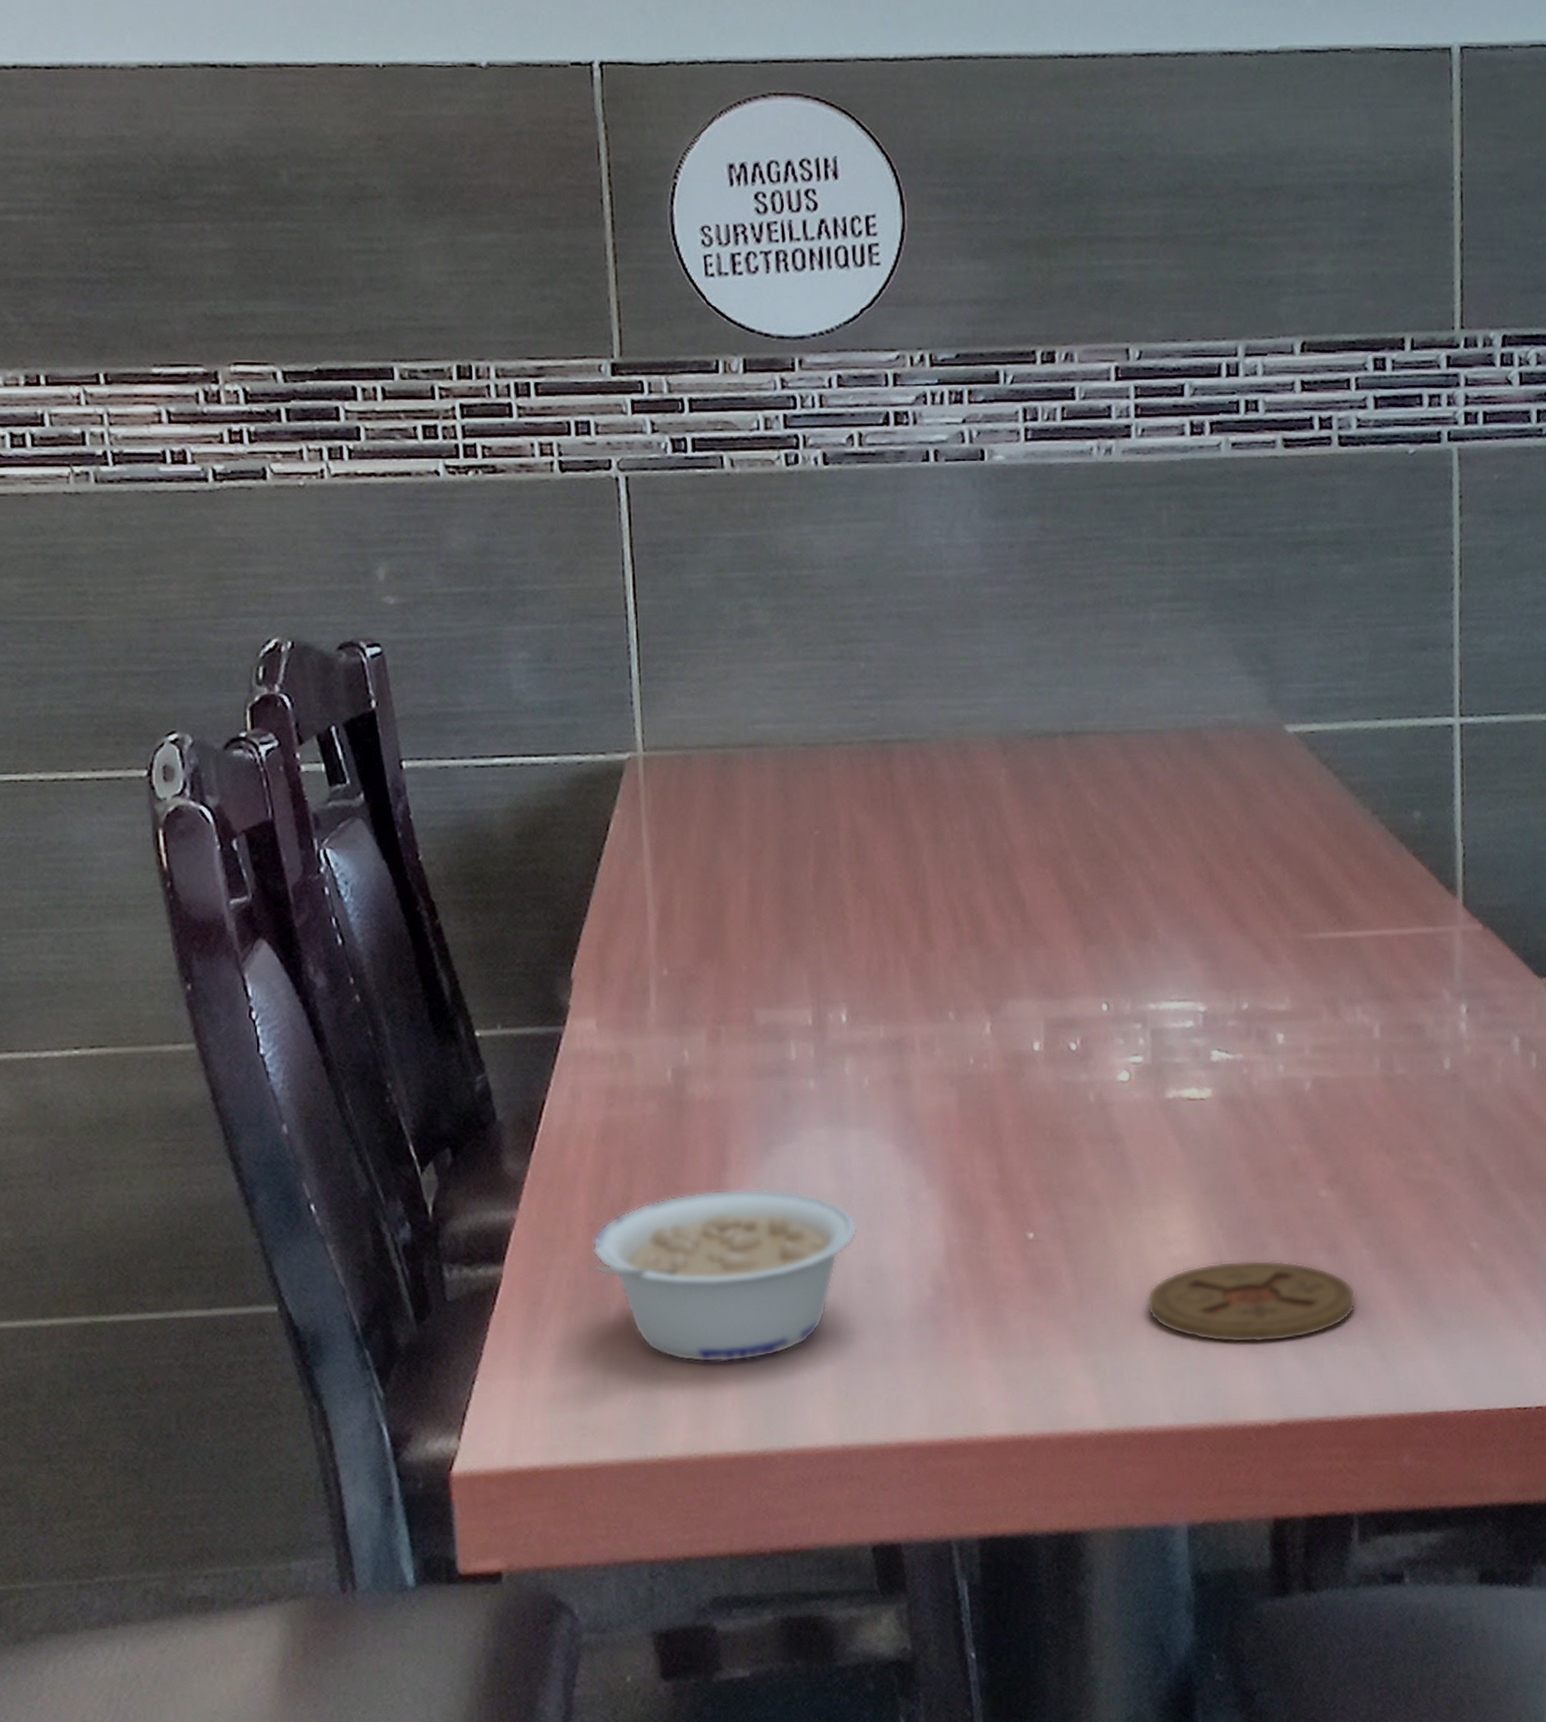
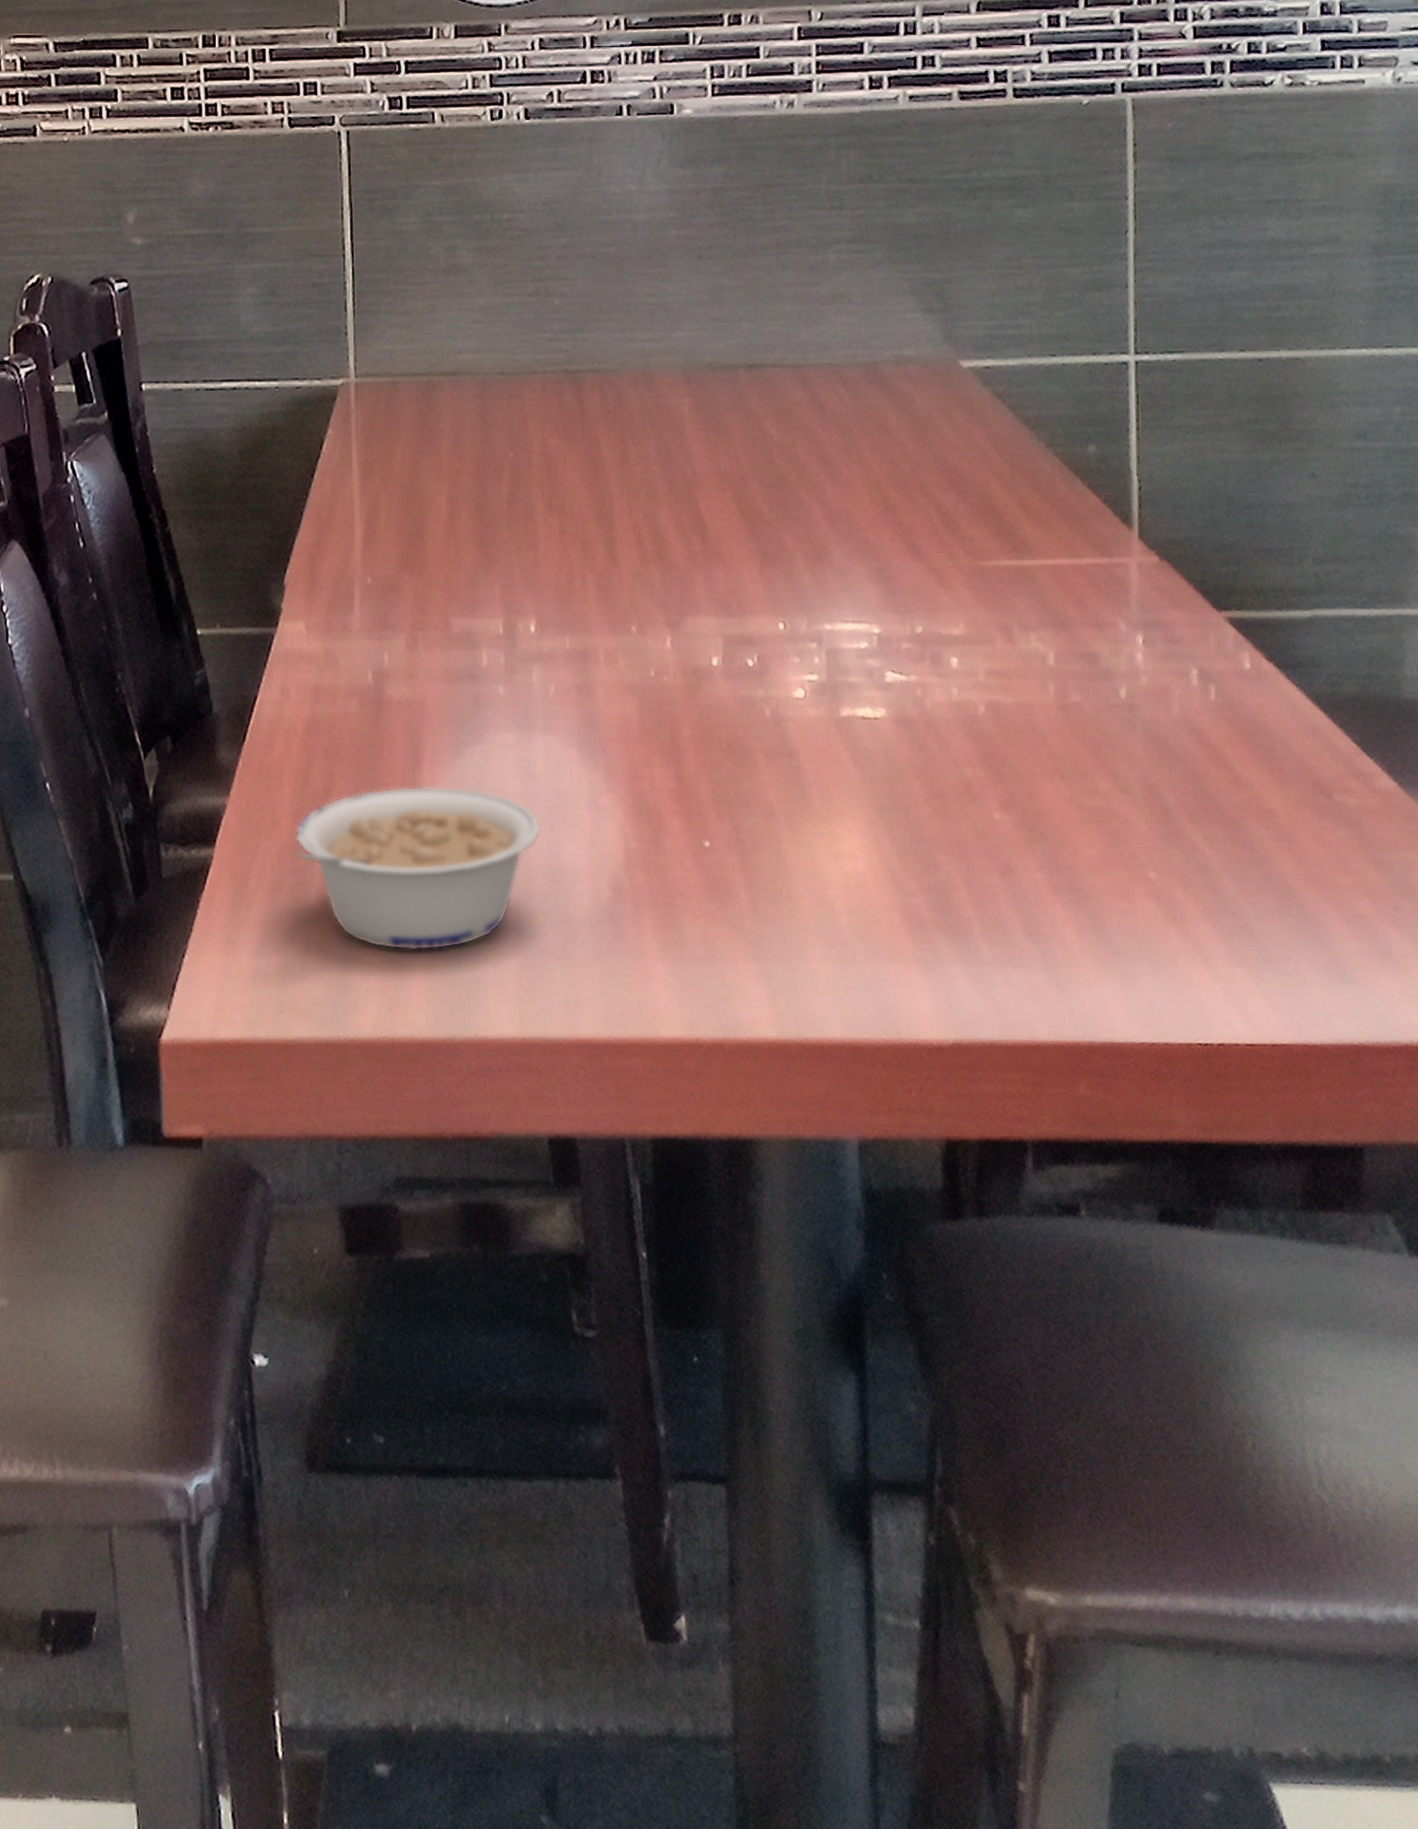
coaster: present [1147,1260,1356,1343] -> none [819,879,1030,961]

